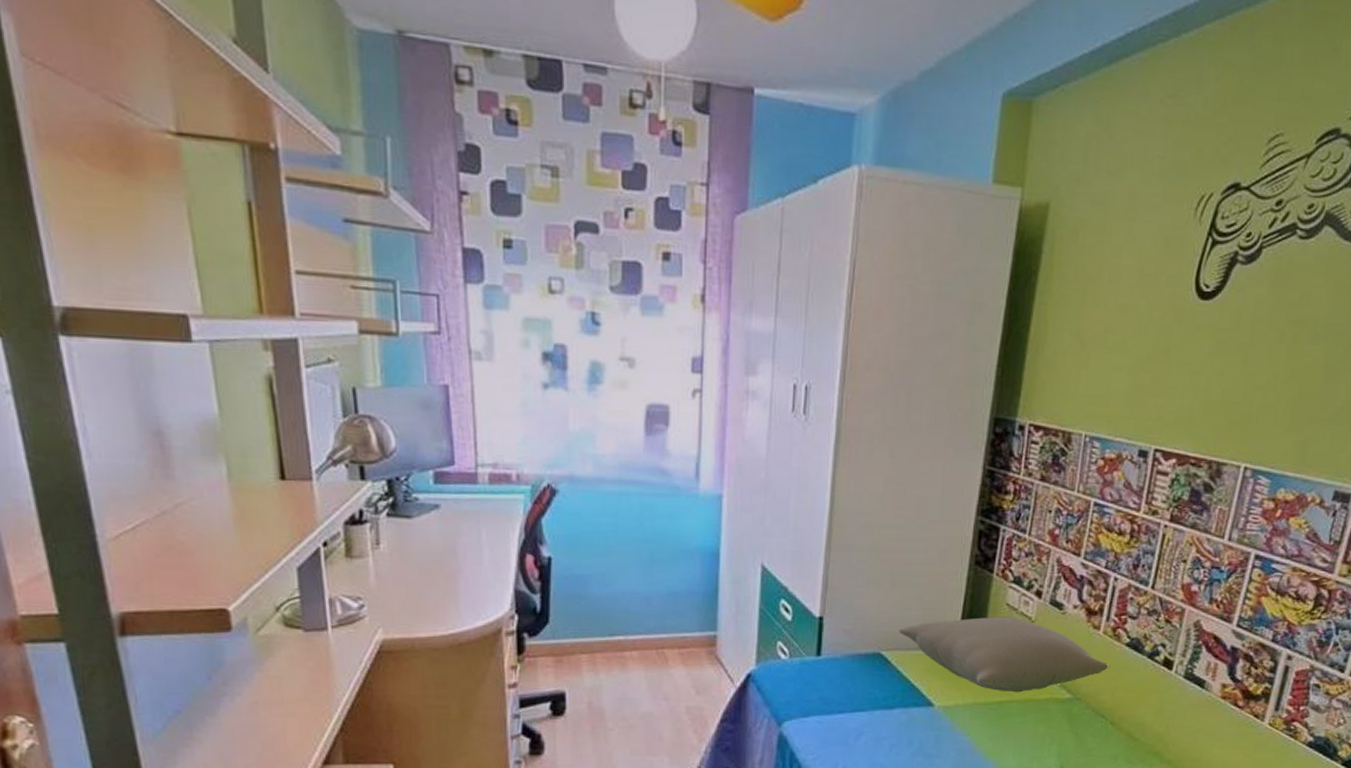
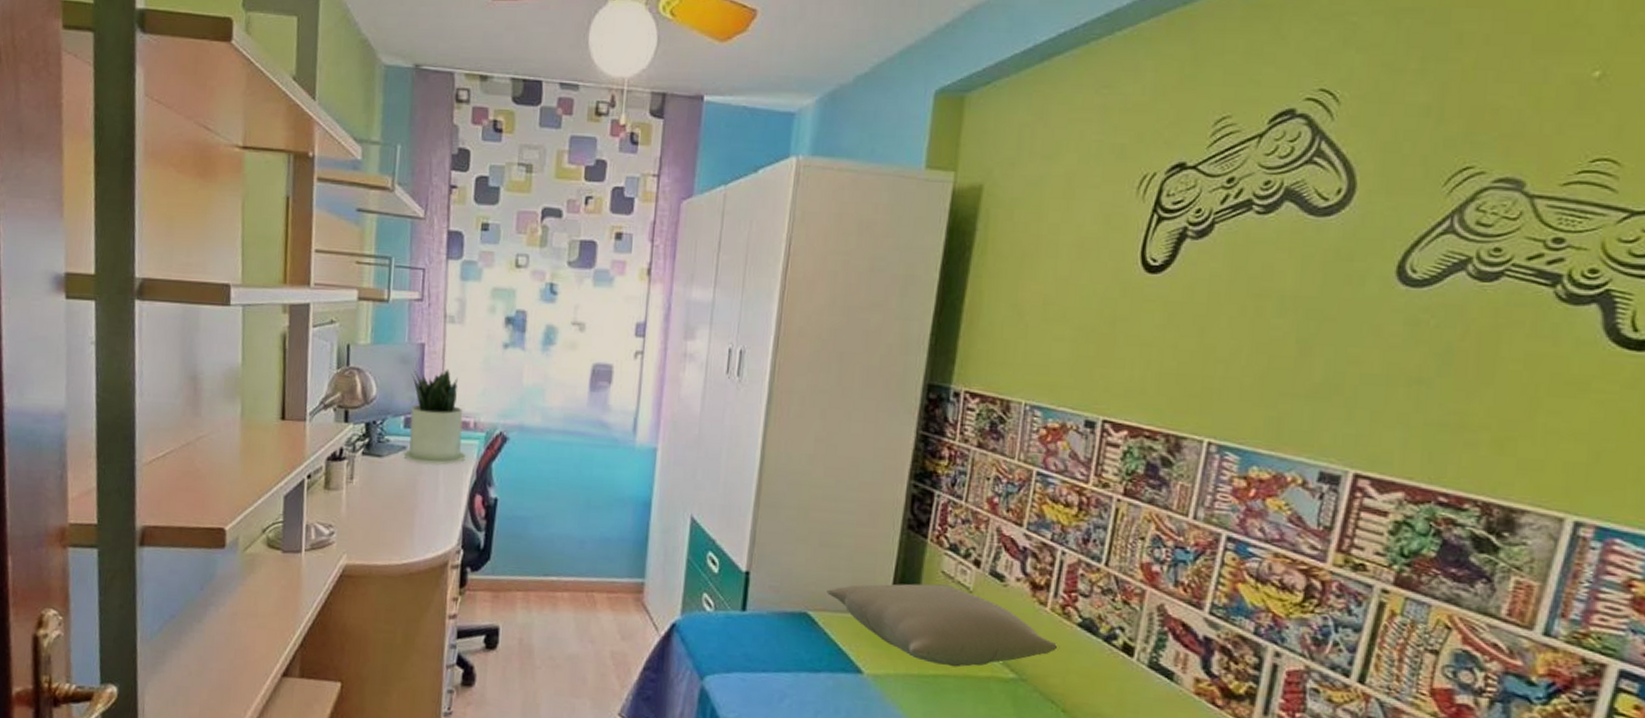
planter: none [436,414,512,524] -> present [403,369,467,466]

